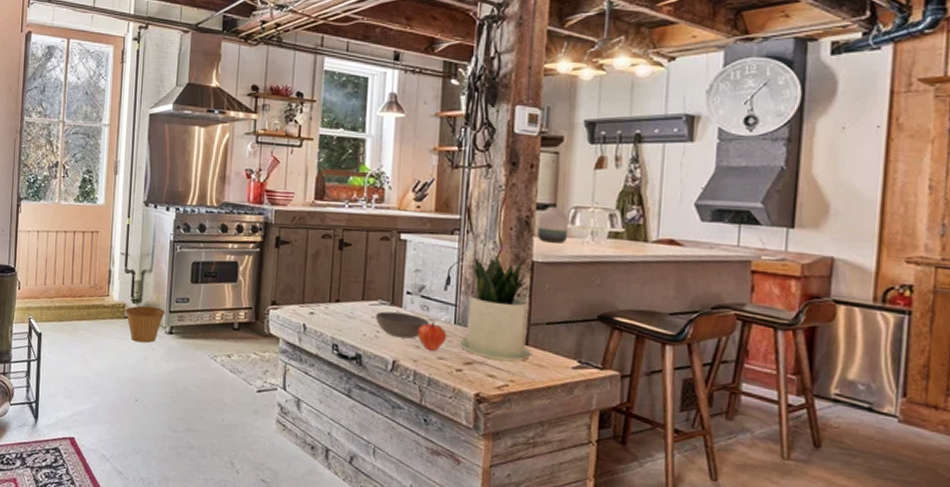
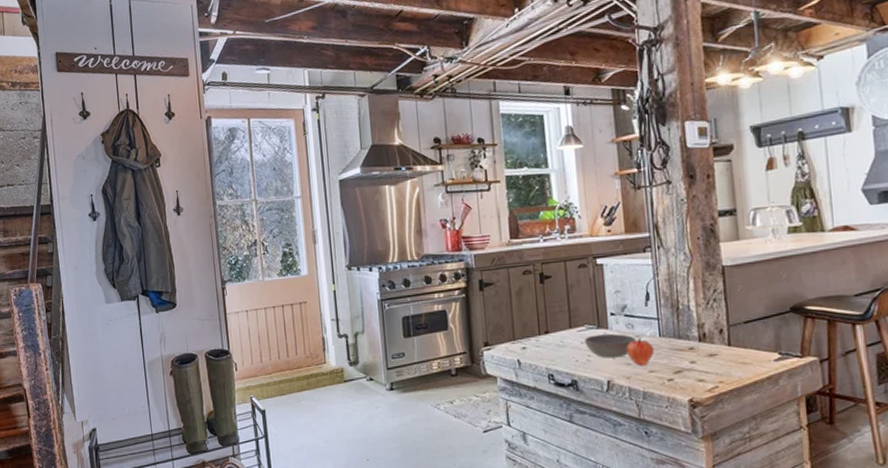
basket: present [125,305,166,344] -> none [344,366,384,404]
planter: present [459,256,532,362] -> none [667,266,735,365]
vase: present [537,206,569,244] -> none [721,210,752,247]

